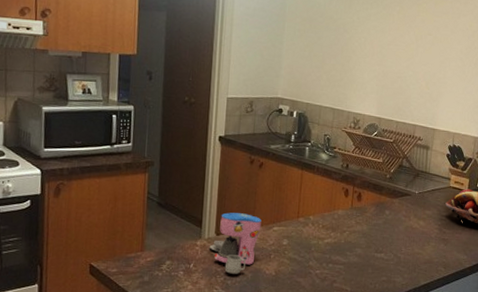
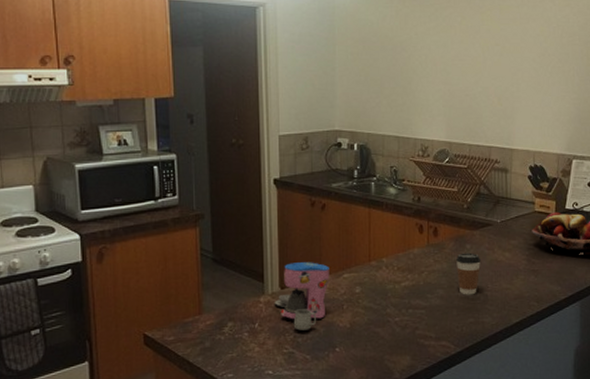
coffee cup: none [375,217,397,256] -> present [456,252,481,295]

